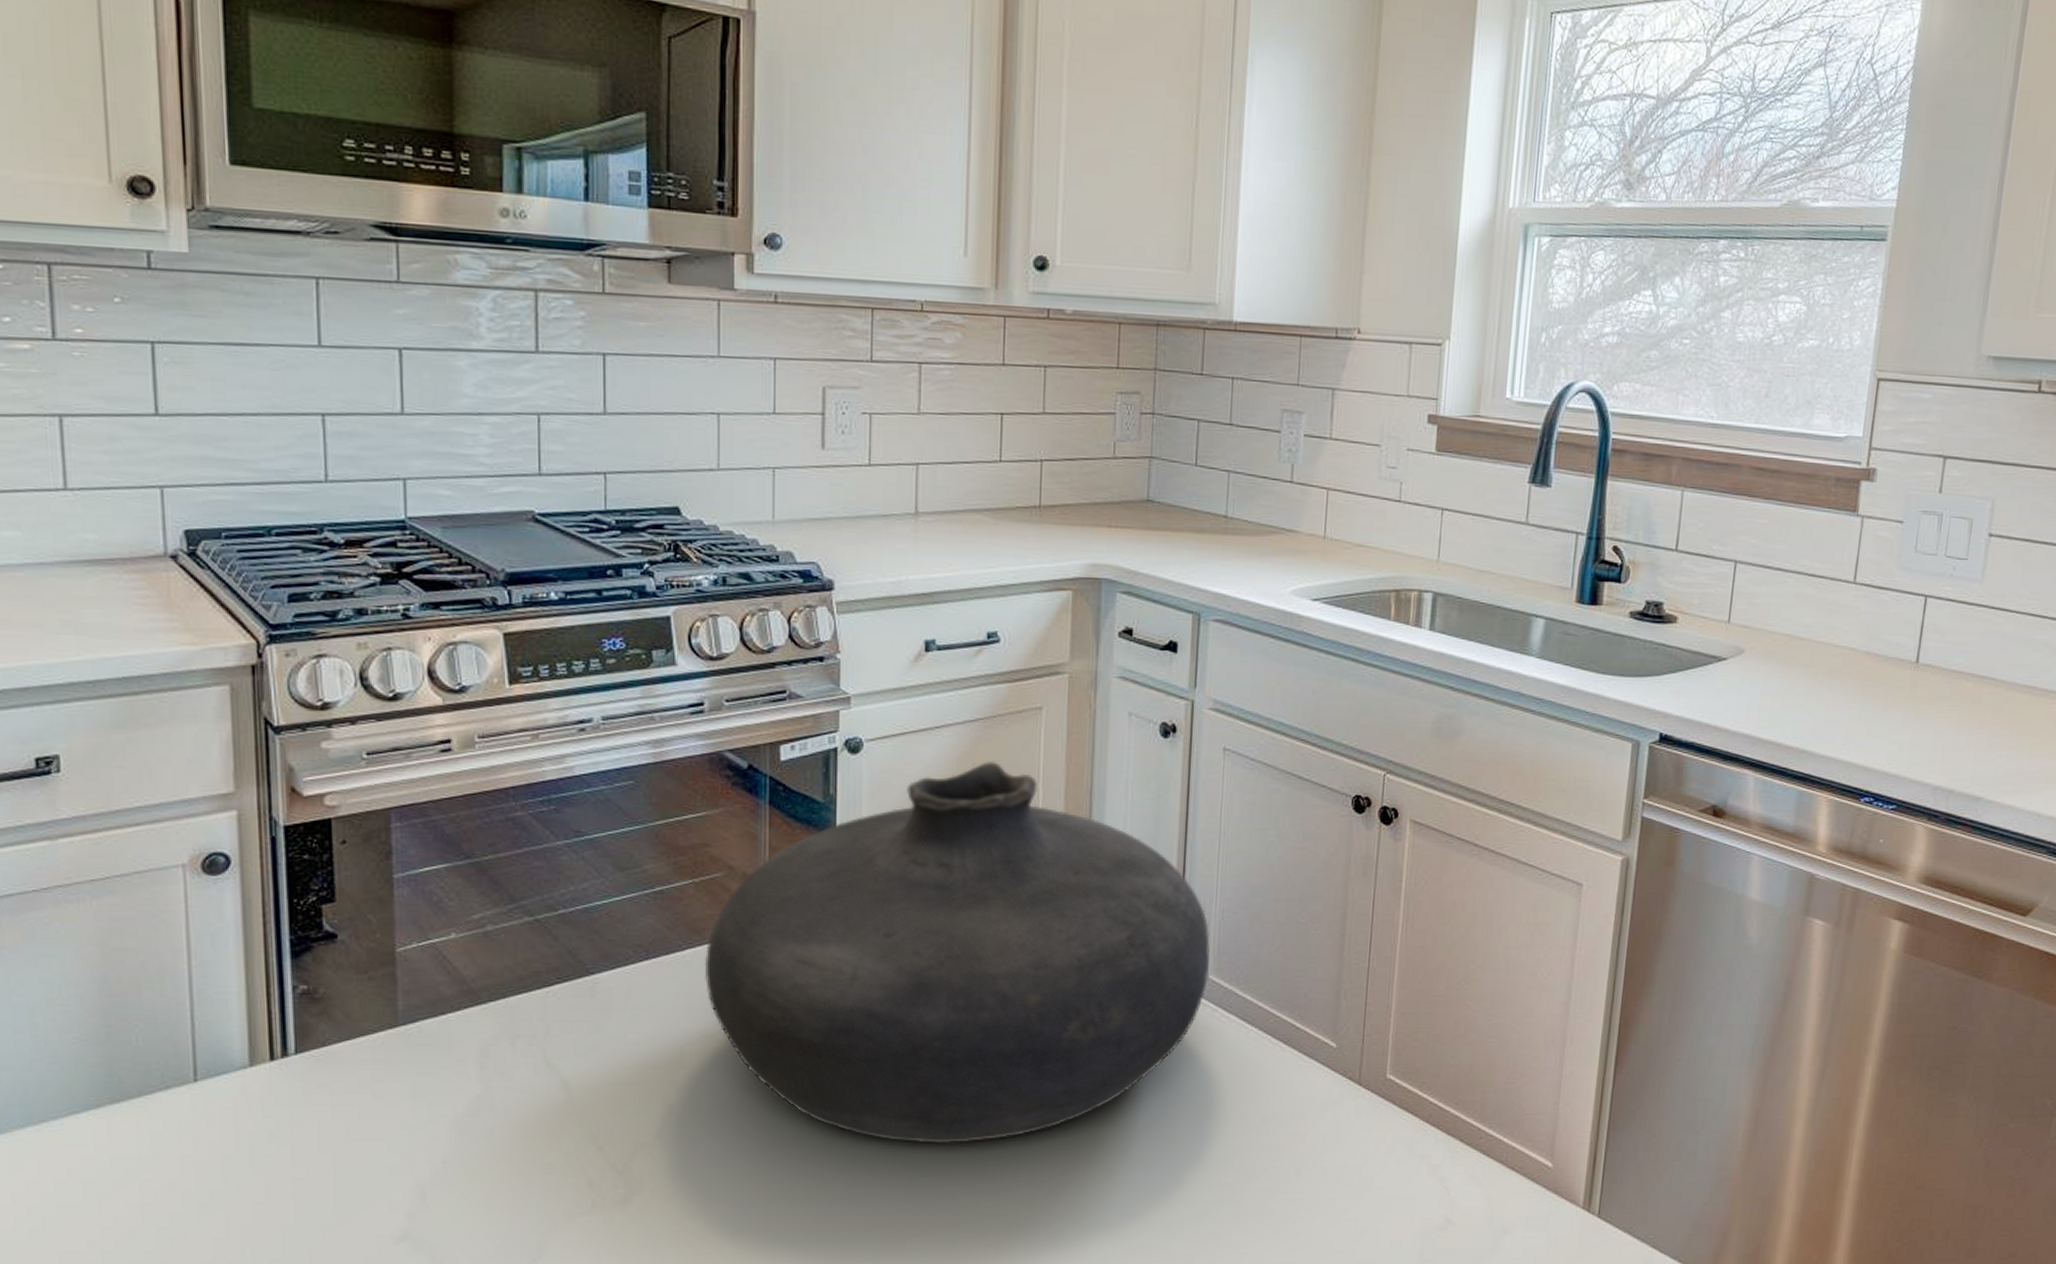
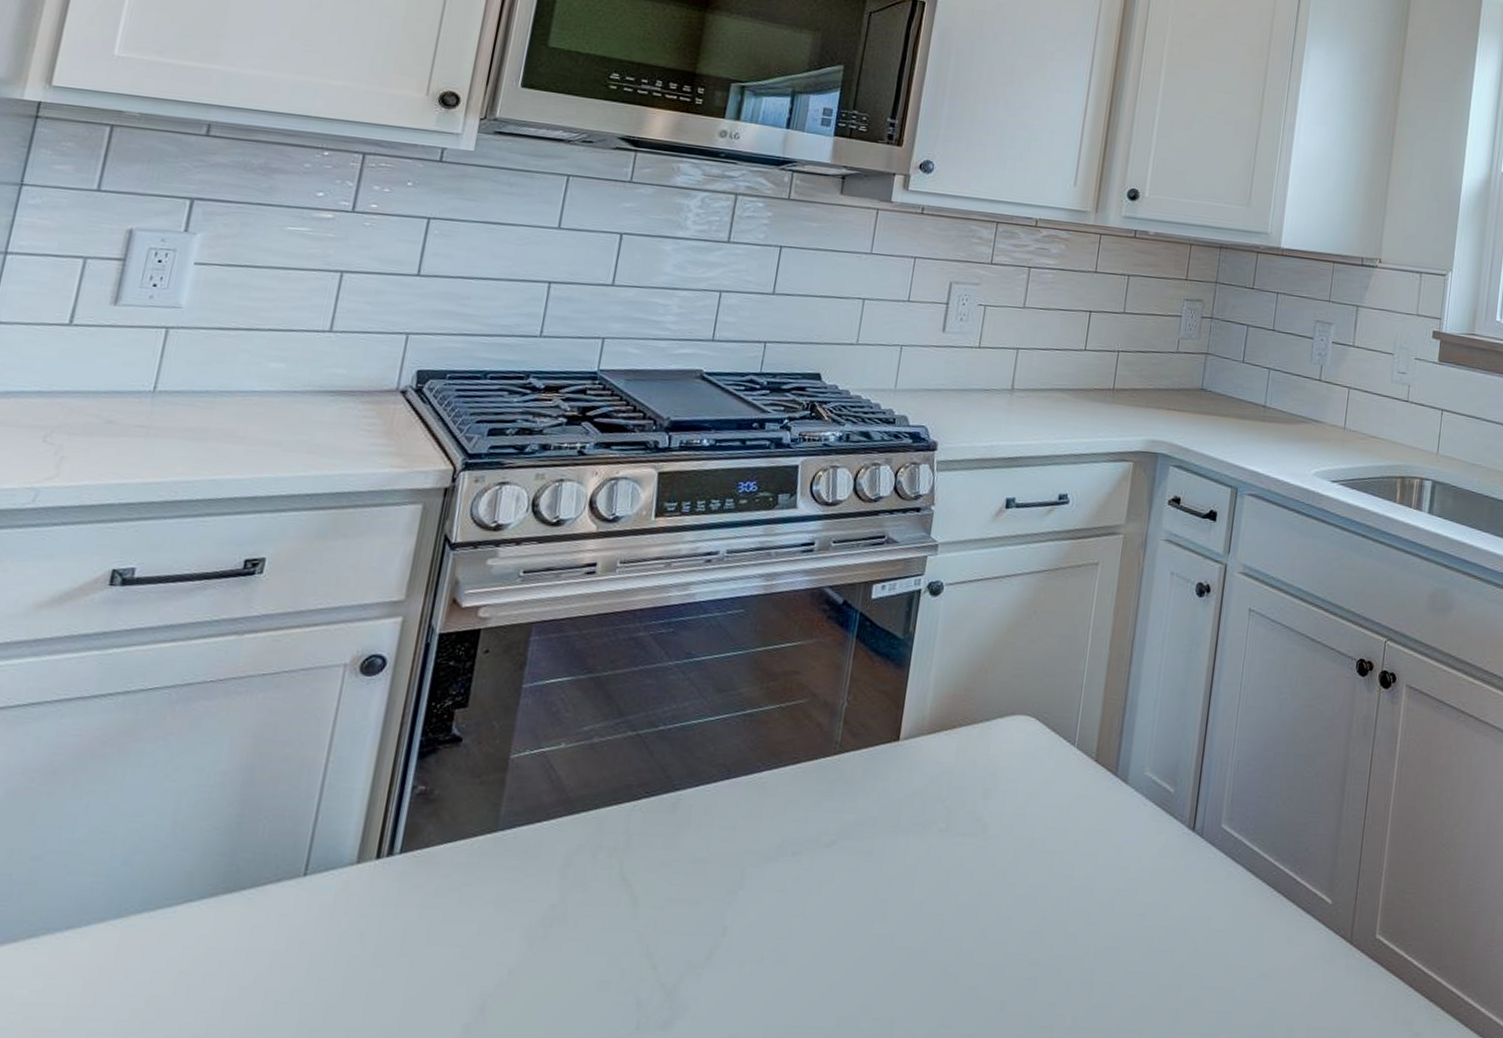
vase: present [704,760,1210,1144] -> none [775,608,1226,983]

